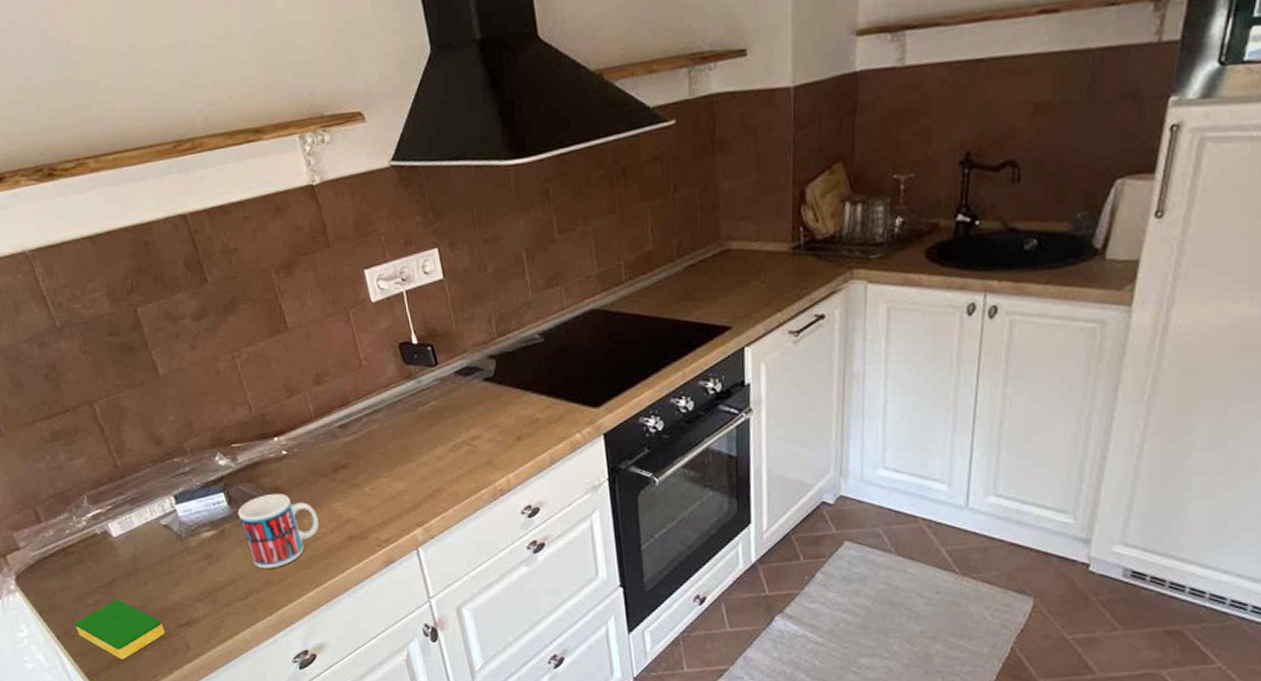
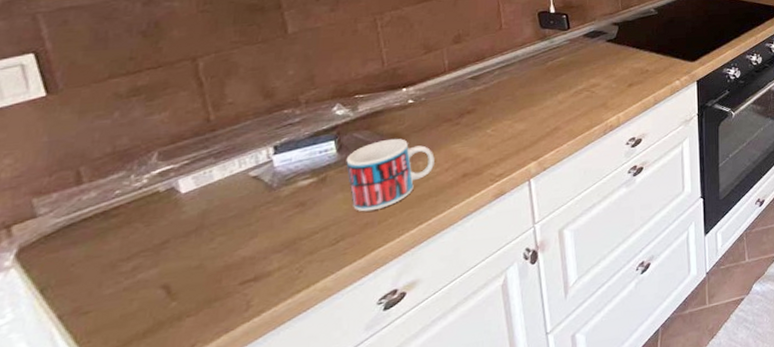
dish sponge: present [74,599,166,659] -> none [91,261,223,332]

